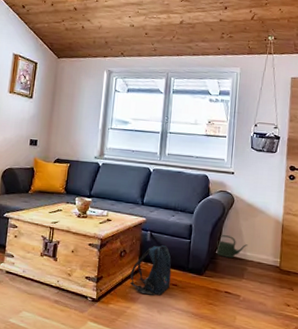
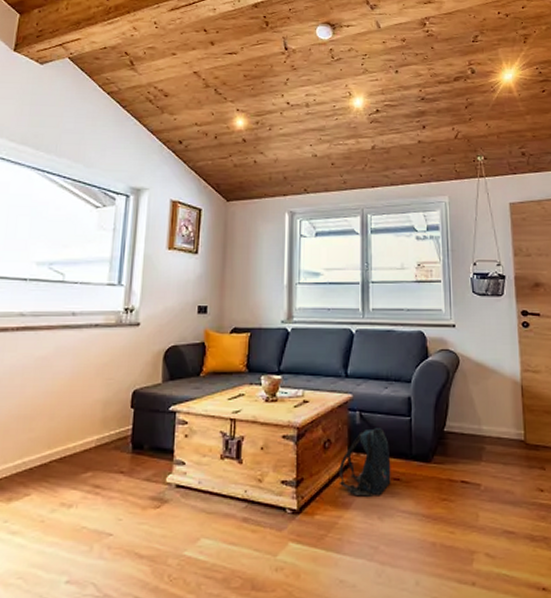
watering can: present [216,234,248,258] -> none [443,405,483,435]

